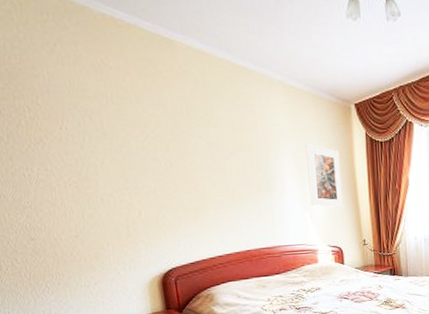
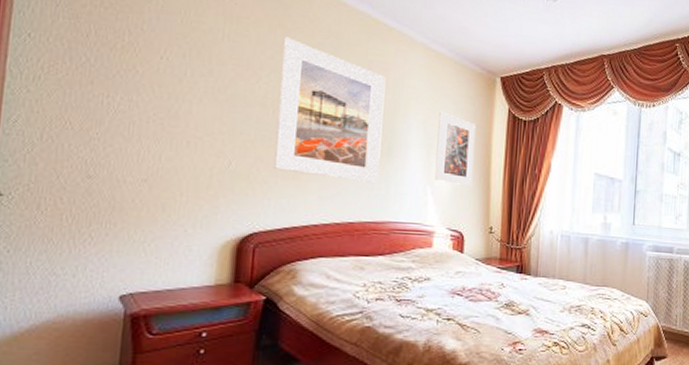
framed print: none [159,93,264,215] -> present [274,37,386,184]

